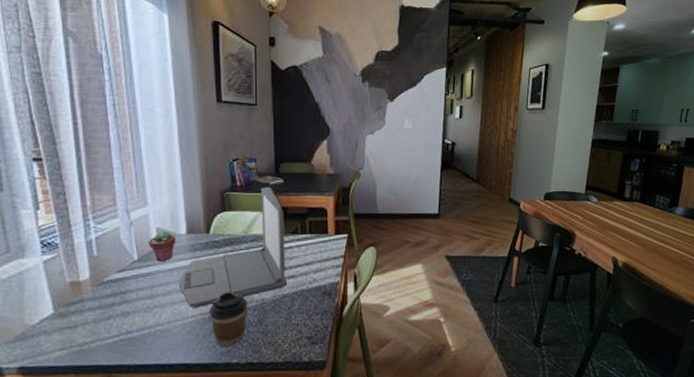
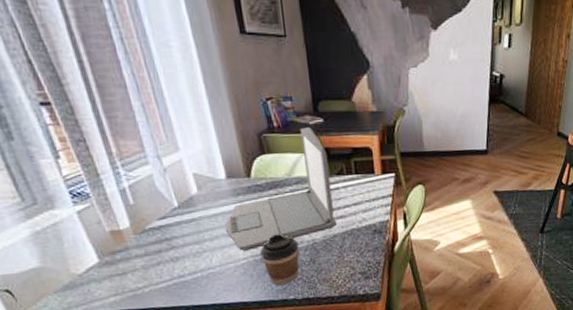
potted succulent: present [147,230,176,262] -> none [186,175,217,208]

